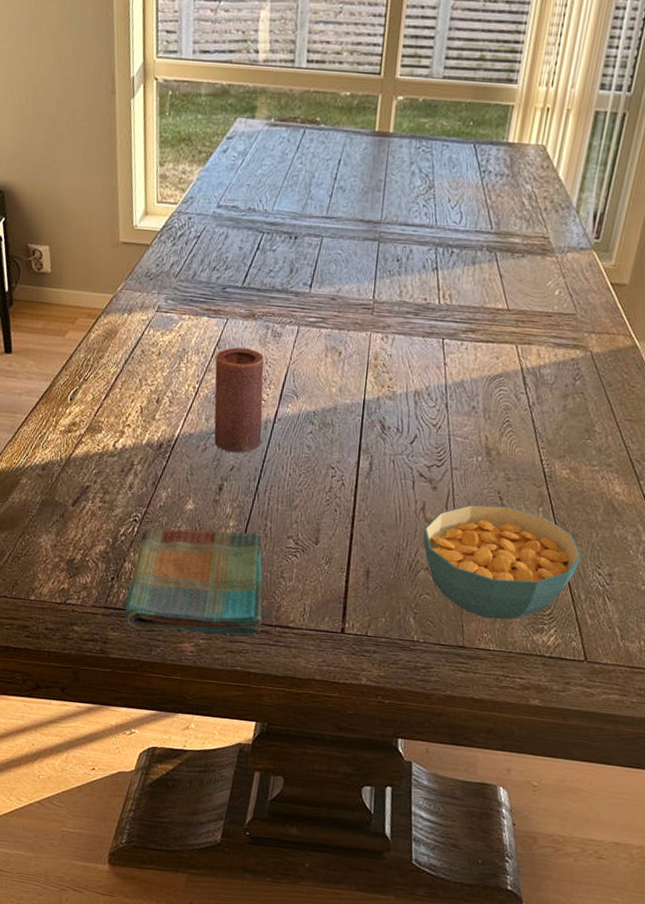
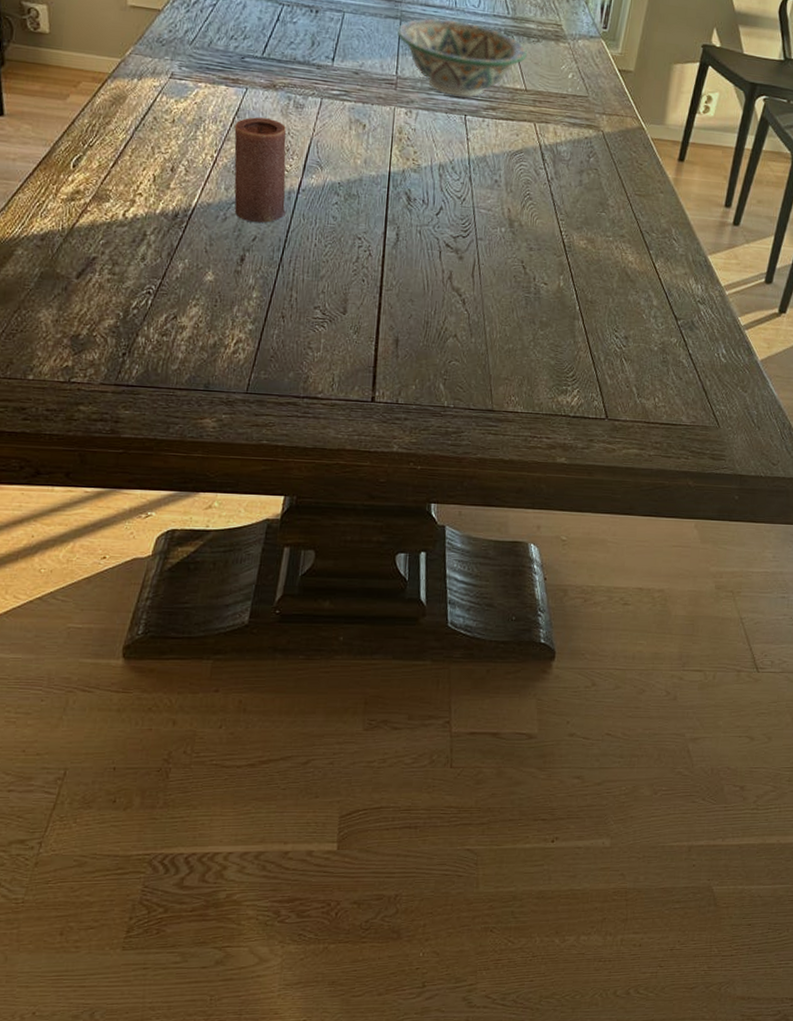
dish towel: present [125,527,263,636] -> none [138,300,289,409]
decorative bowl: none [374,237,512,320] -> present [396,18,528,98]
cereal bowl: present [423,504,582,620] -> none [451,273,601,383]

